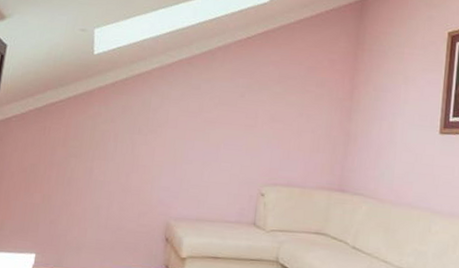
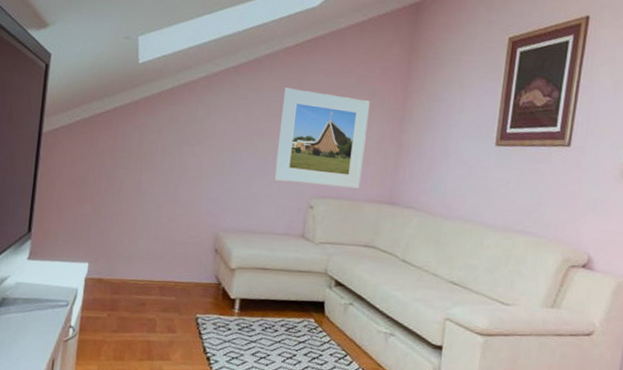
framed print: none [226,78,319,176] -> present [274,87,370,189]

